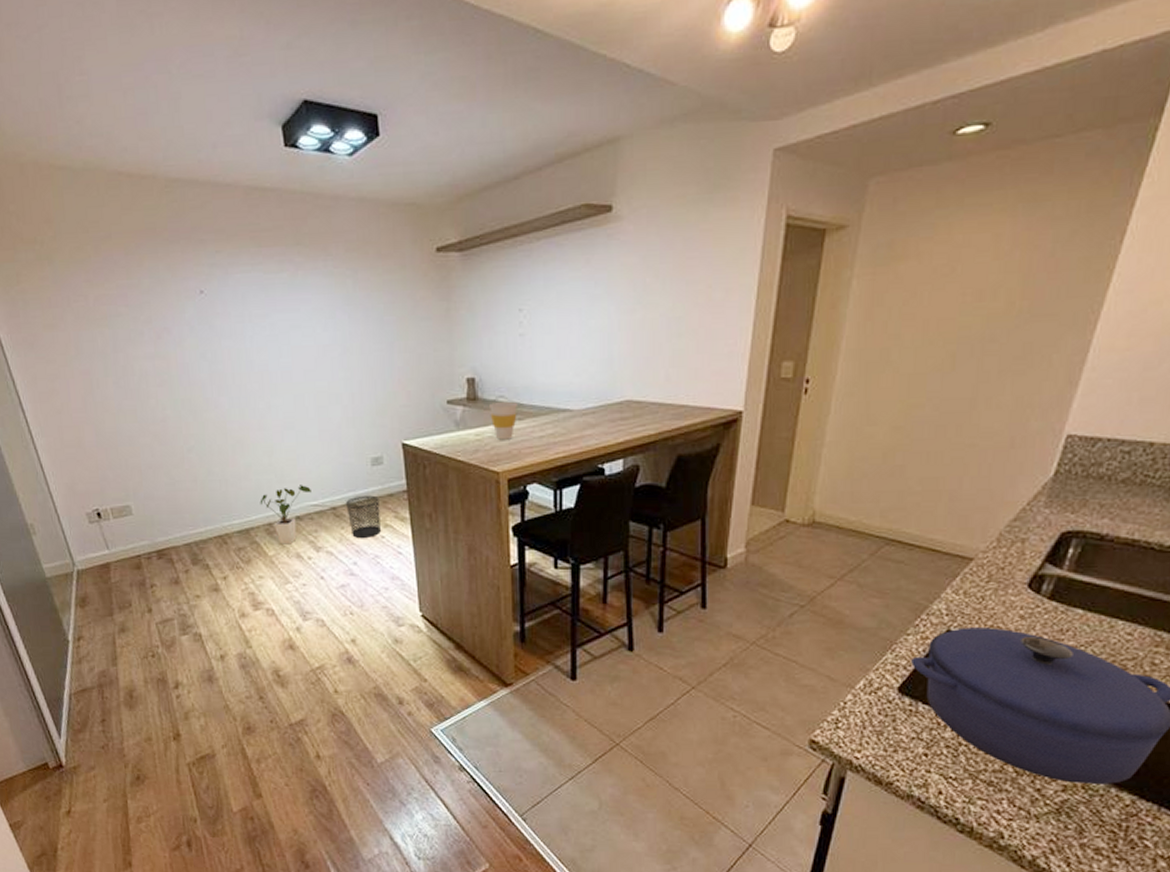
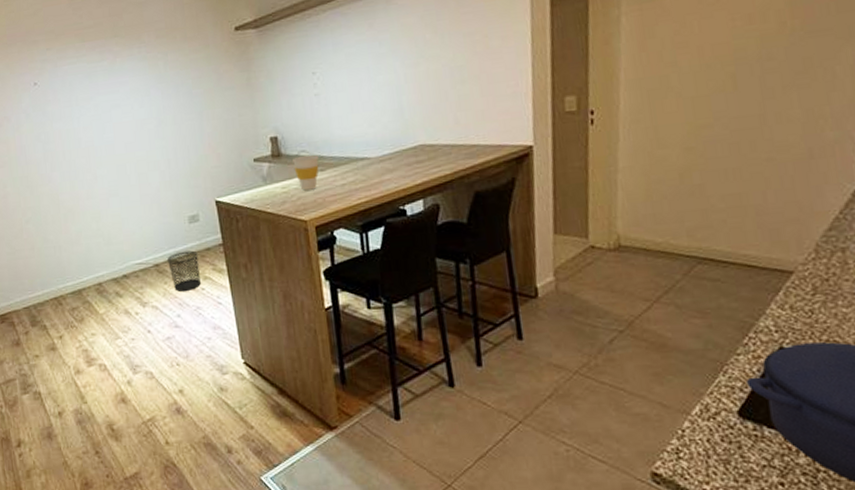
house plant: present [260,485,311,544] -> none [90,245,136,302]

